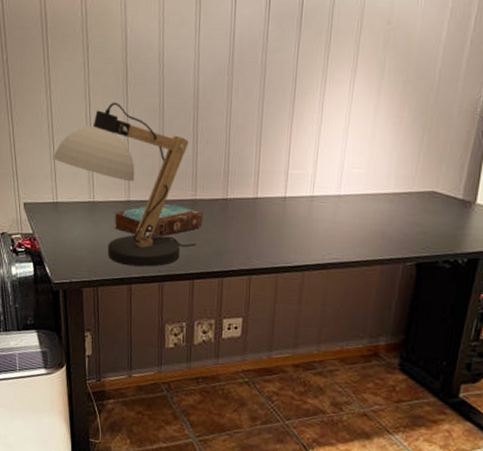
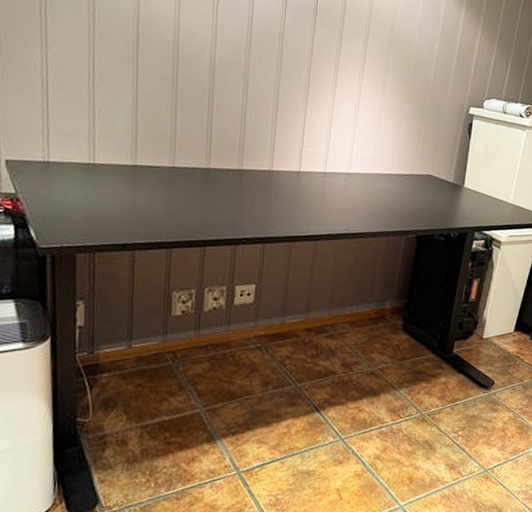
desk lamp: present [53,102,197,267] -> none [46,66,209,233]
book: present [114,201,203,237] -> none [117,168,217,204]

